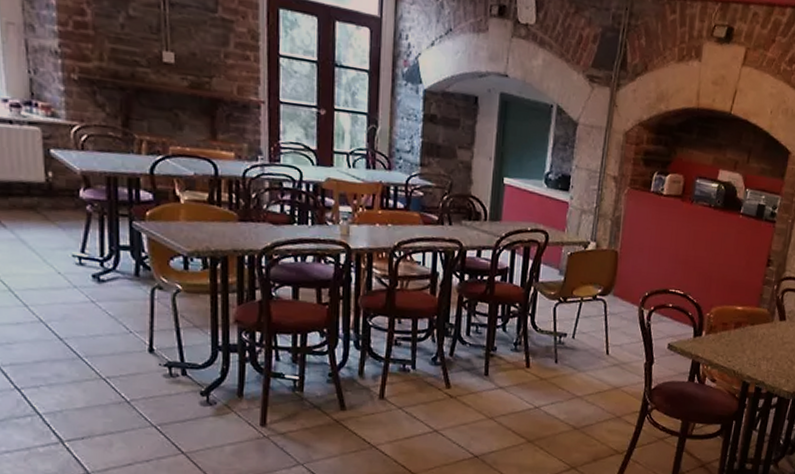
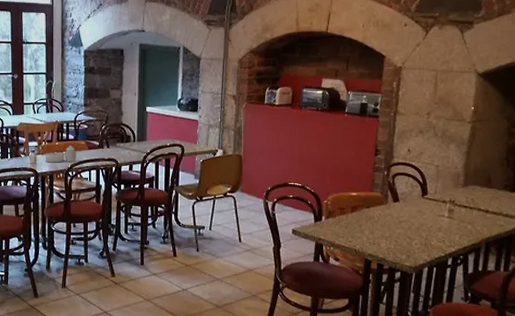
sugar bowl: none [362,215,407,239] -> present [45,145,77,163]

